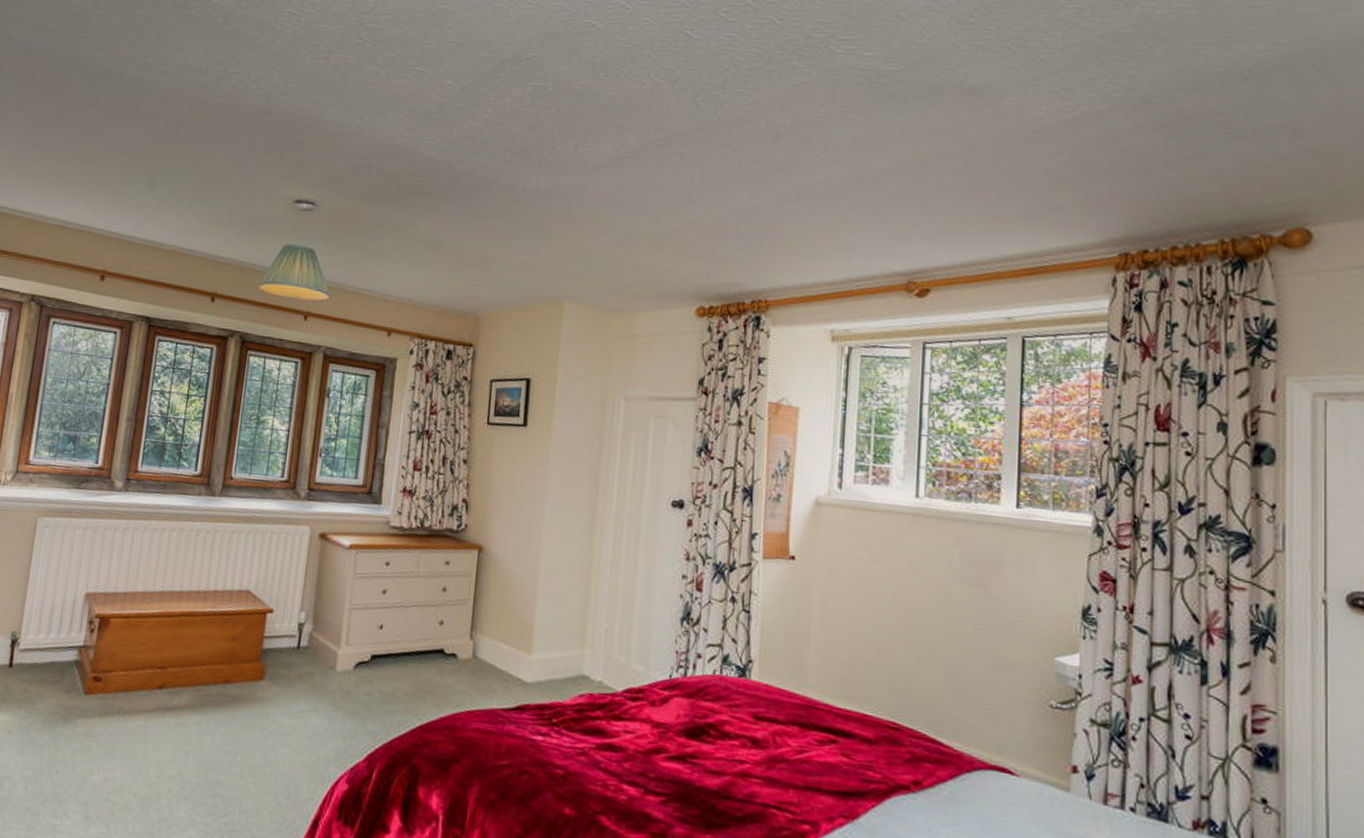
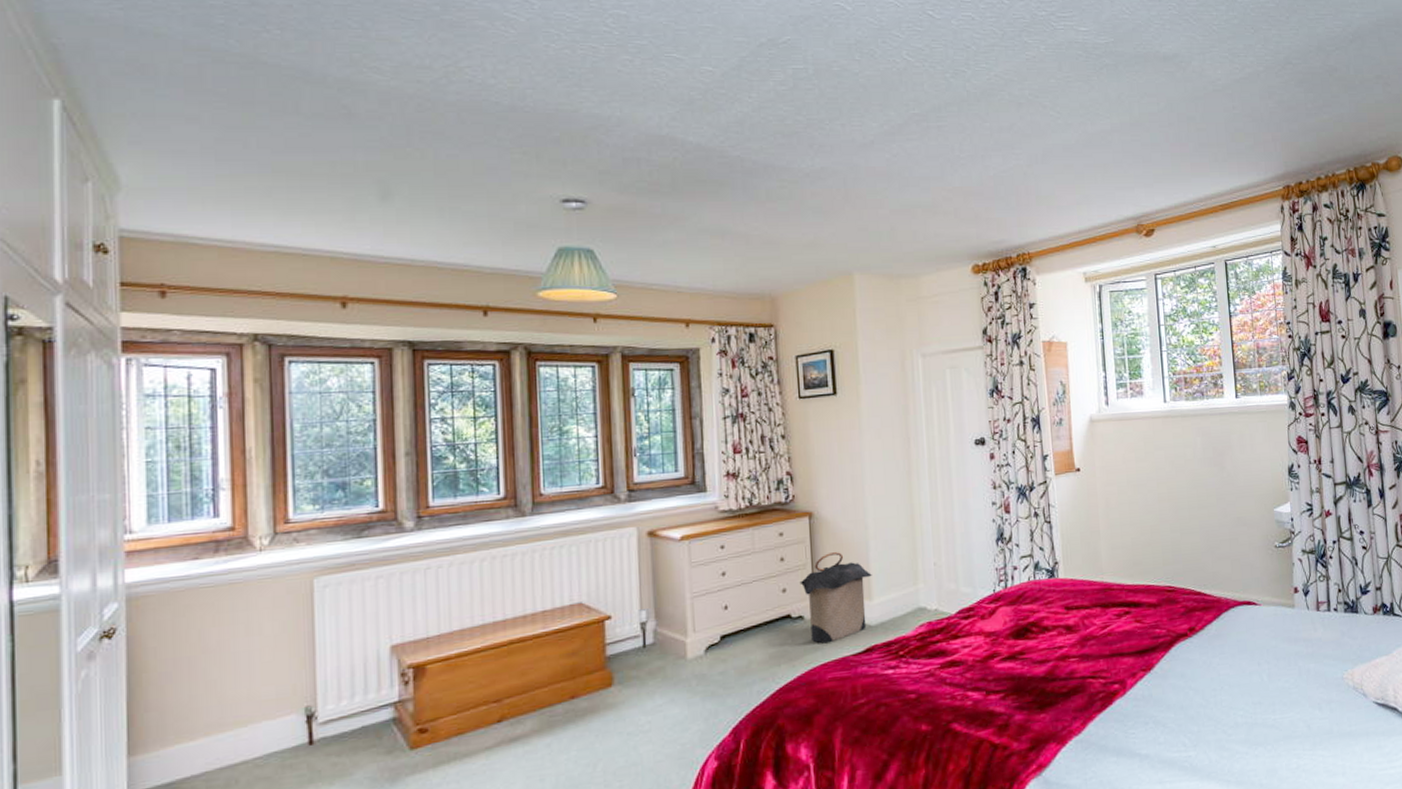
laundry hamper: none [458,592,536,690] -> present [799,551,872,644]

